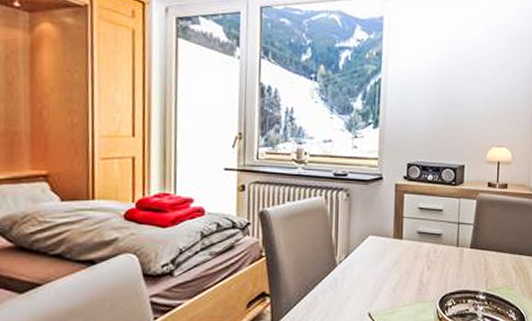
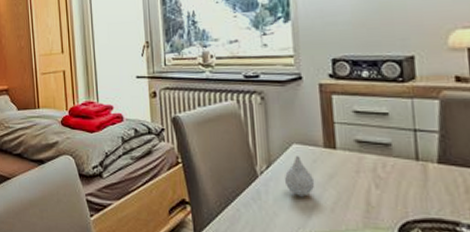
vase: none [358,246,383,281] -> present [284,156,315,197]

